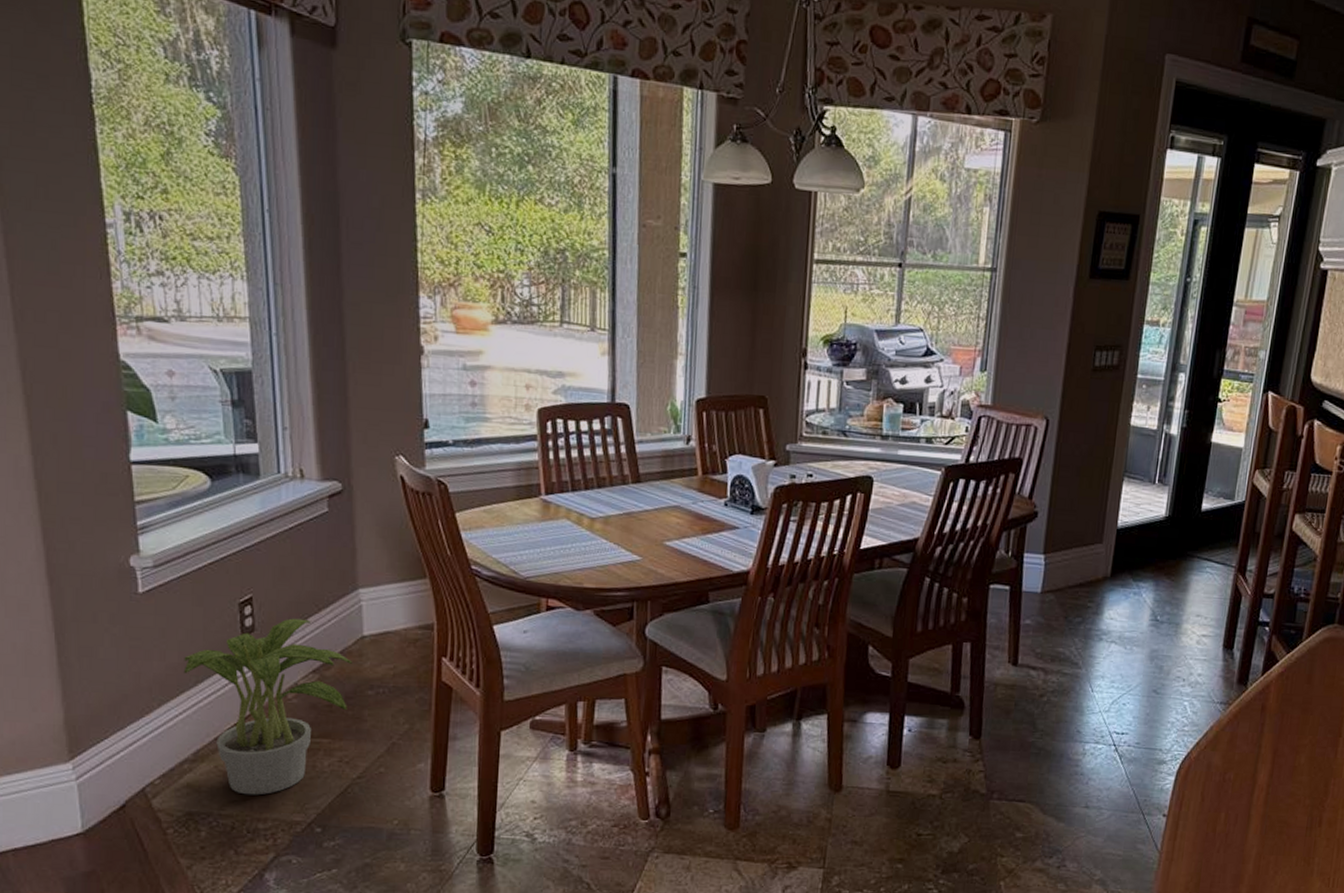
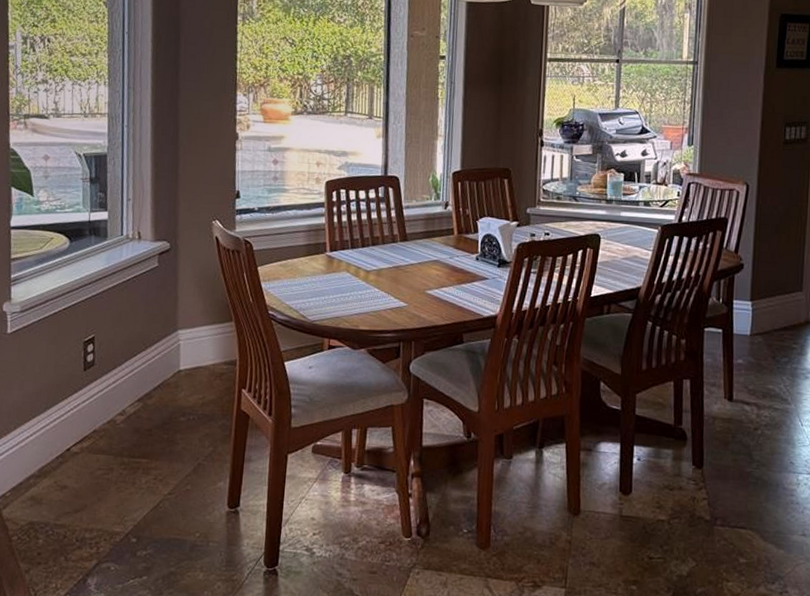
potted plant: present [183,618,352,795] -> none [36,355,170,508]

